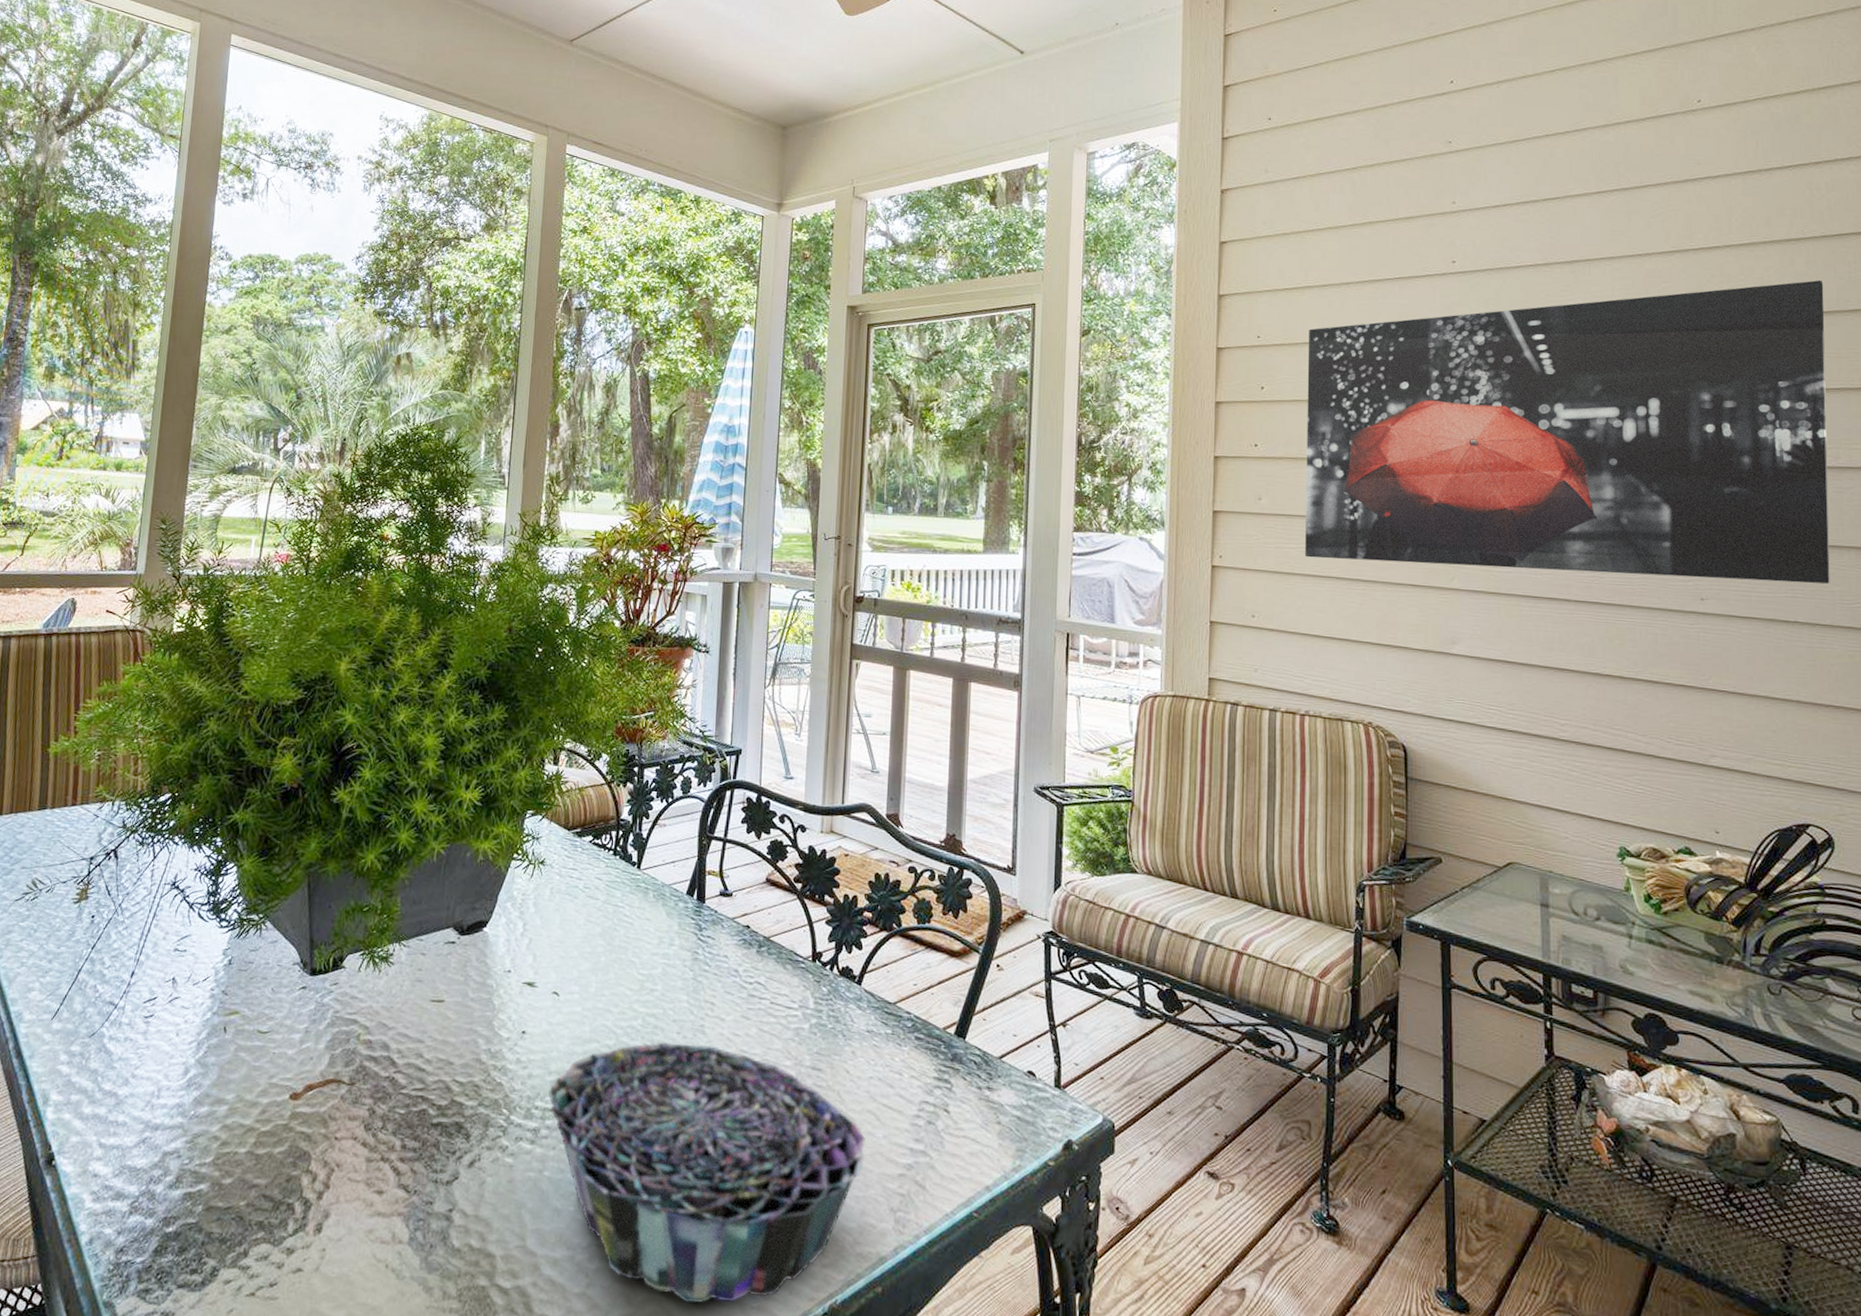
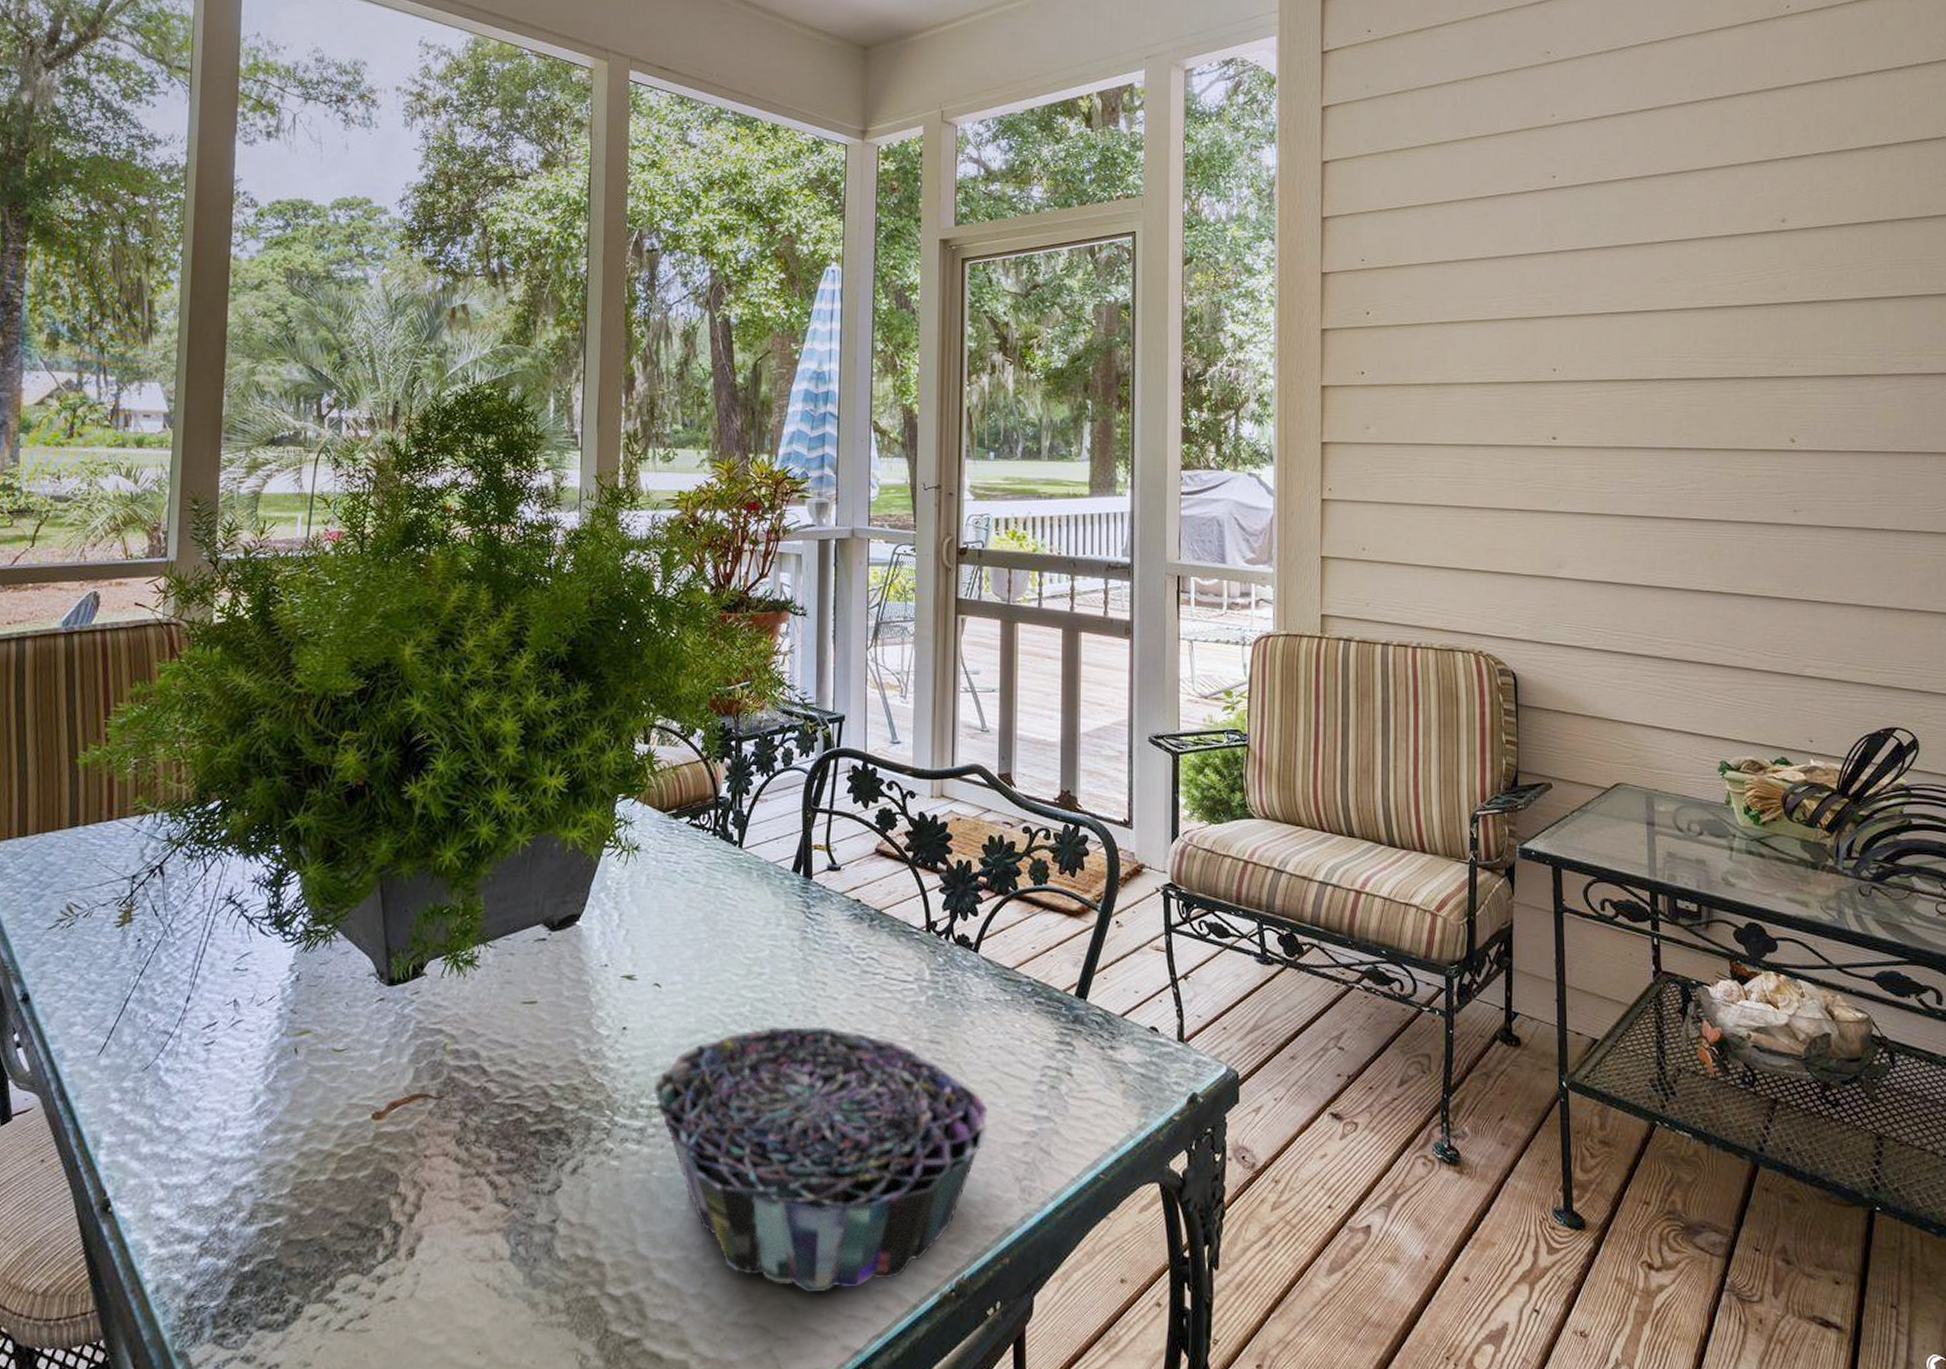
wall art: present [1305,280,1830,585] -> none [1412,187,1914,491]

